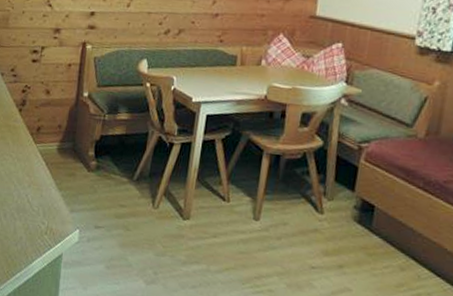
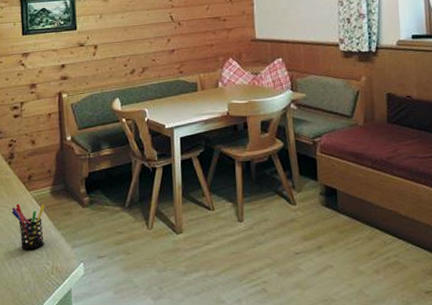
pen holder: none [14,154,49,205] -> present [11,203,45,250]

